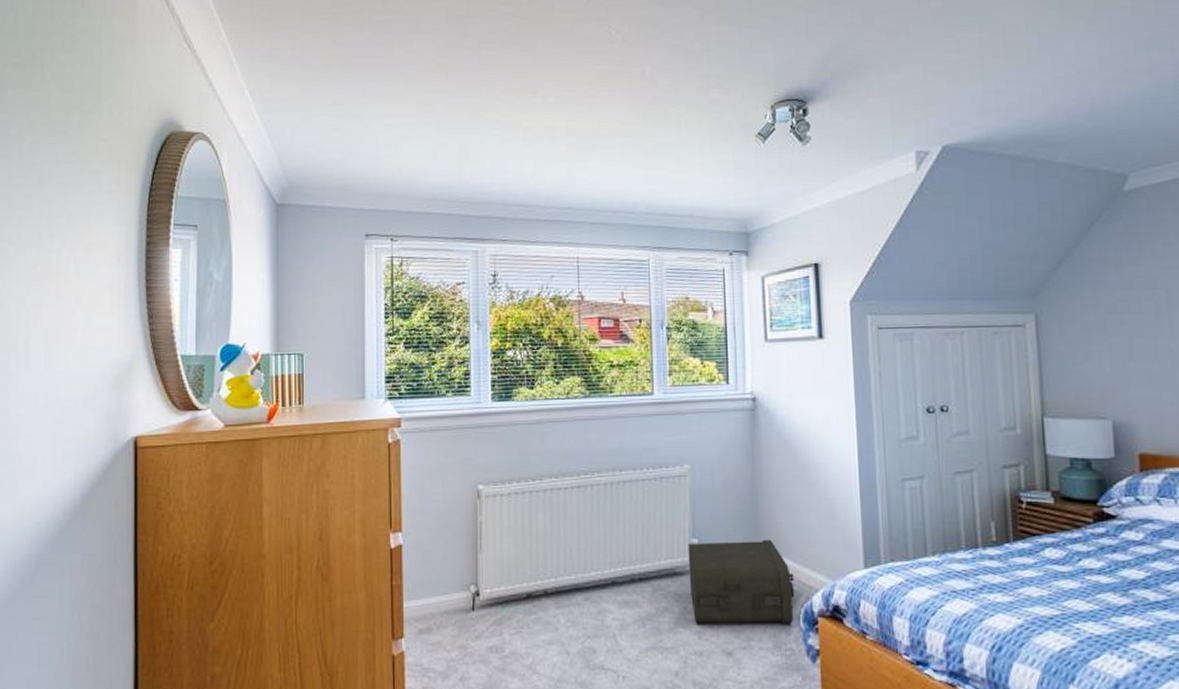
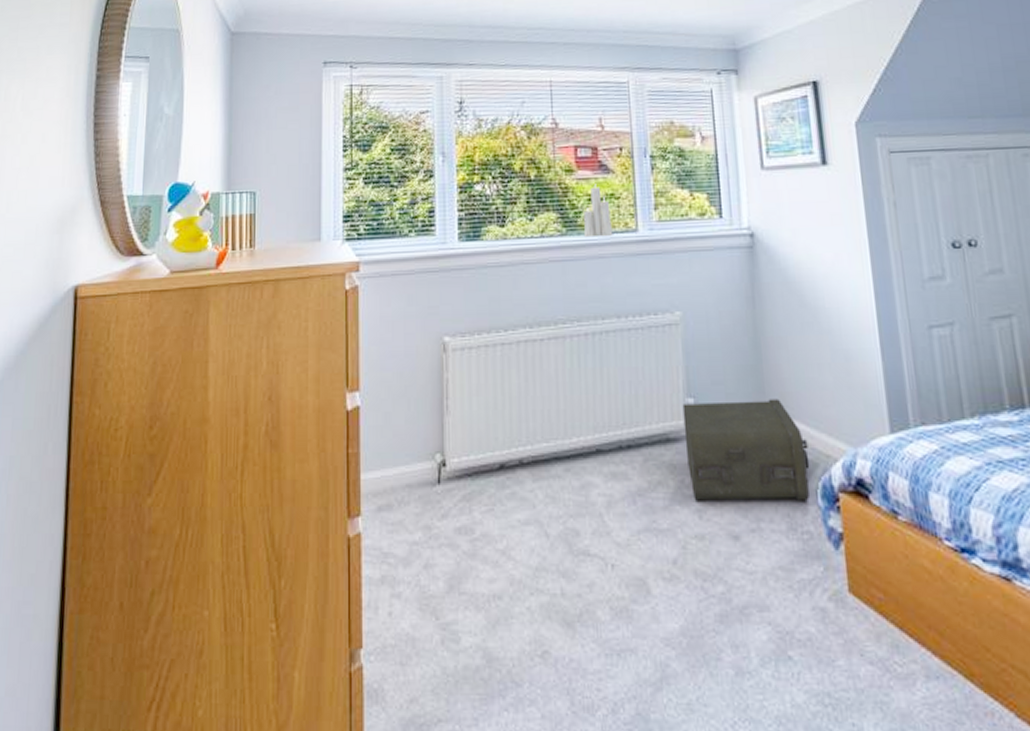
candle: none [605,352,631,400] -> present [583,184,613,238]

